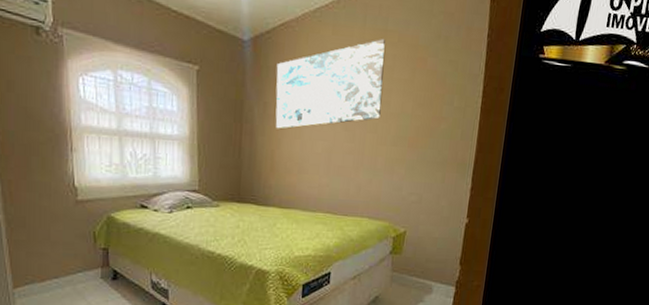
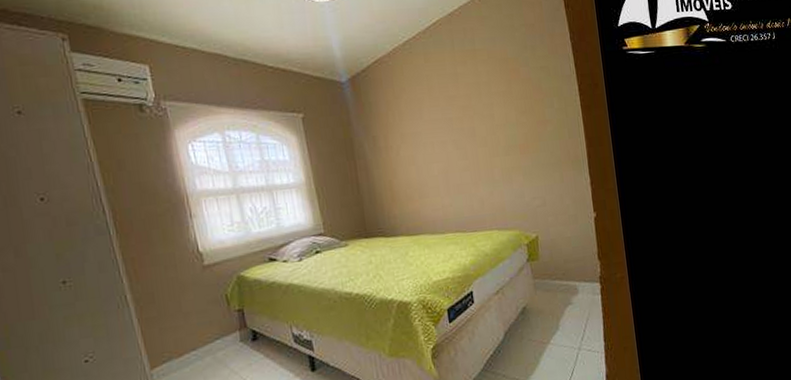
wall art: present [275,38,385,129] -> none [377,57,487,160]

